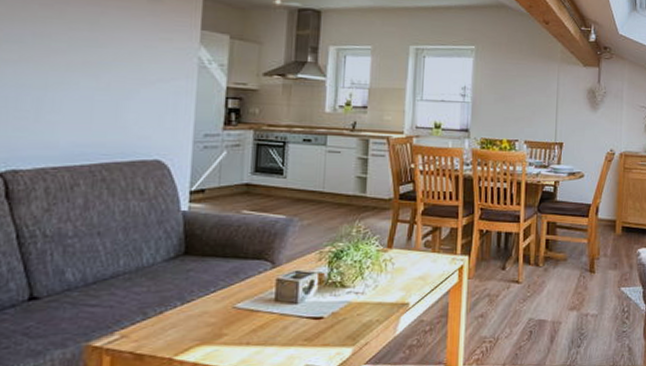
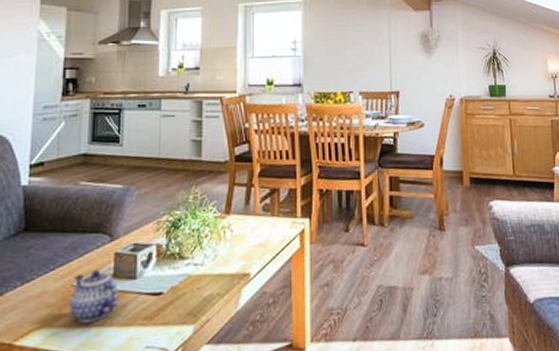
teapot: none [230,293,280,342] -> present [69,269,119,323]

